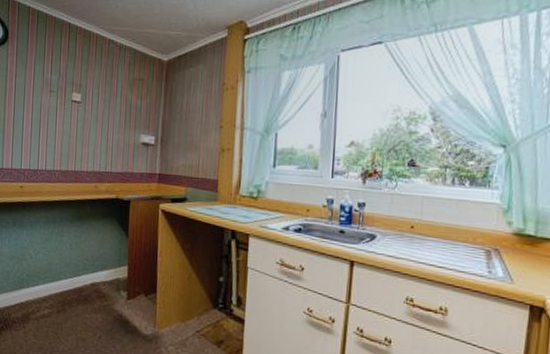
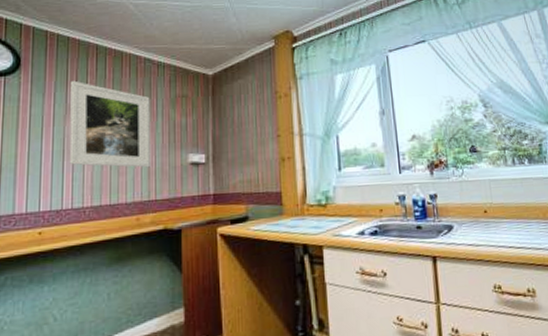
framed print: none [44,56,112,143] -> present [69,80,150,168]

